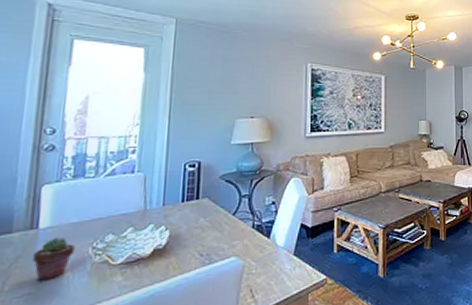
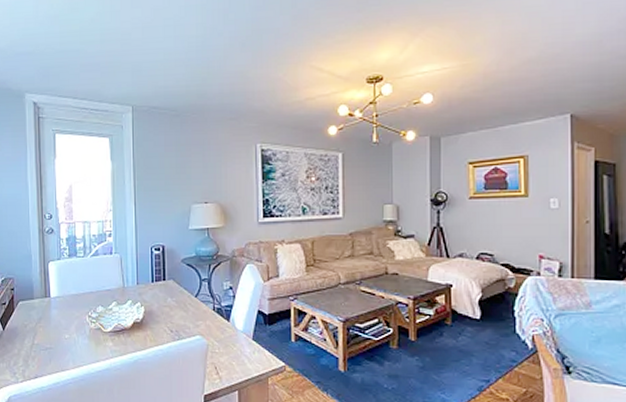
potted succulent: present [32,237,75,281] -> none [49,306,77,339]

